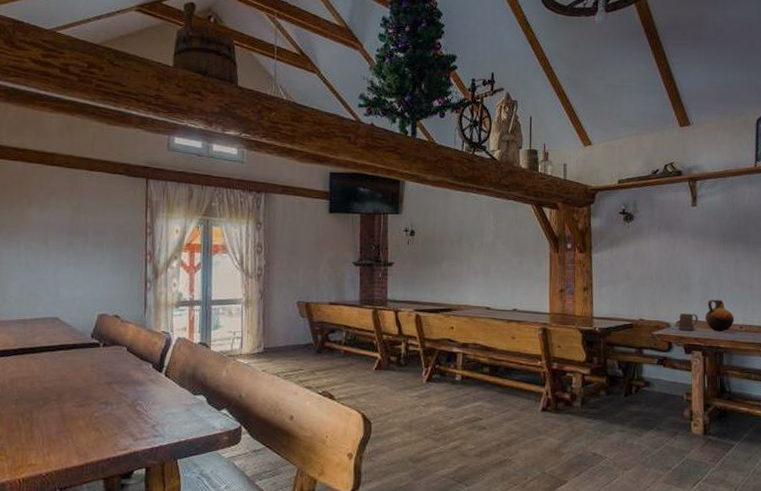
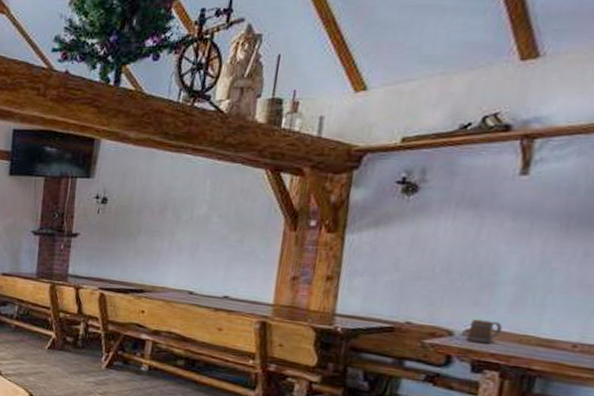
ceramic pitcher: present [704,300,734,333] -> none [512,305,565,351]

